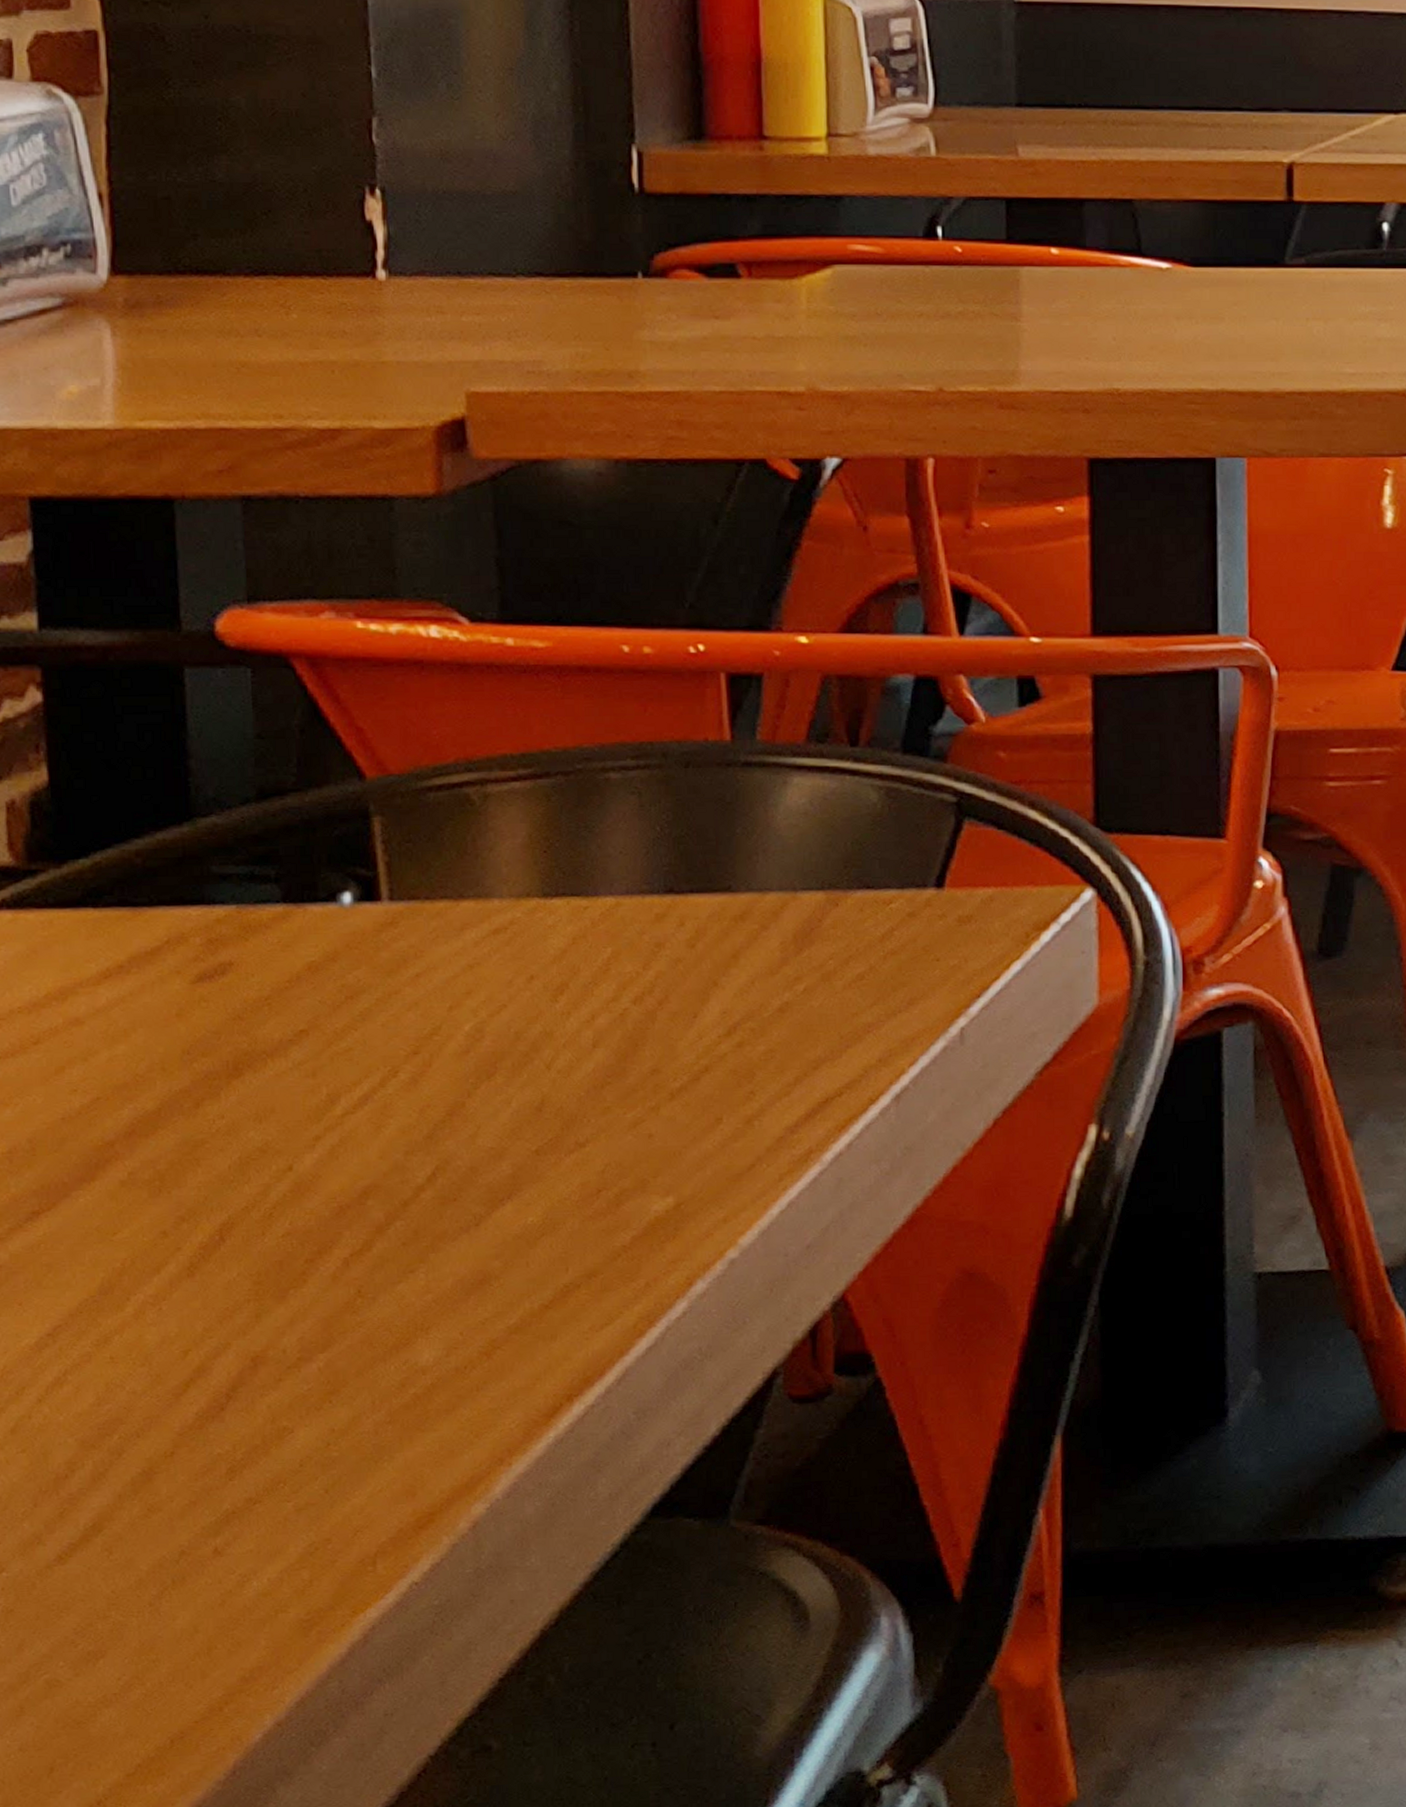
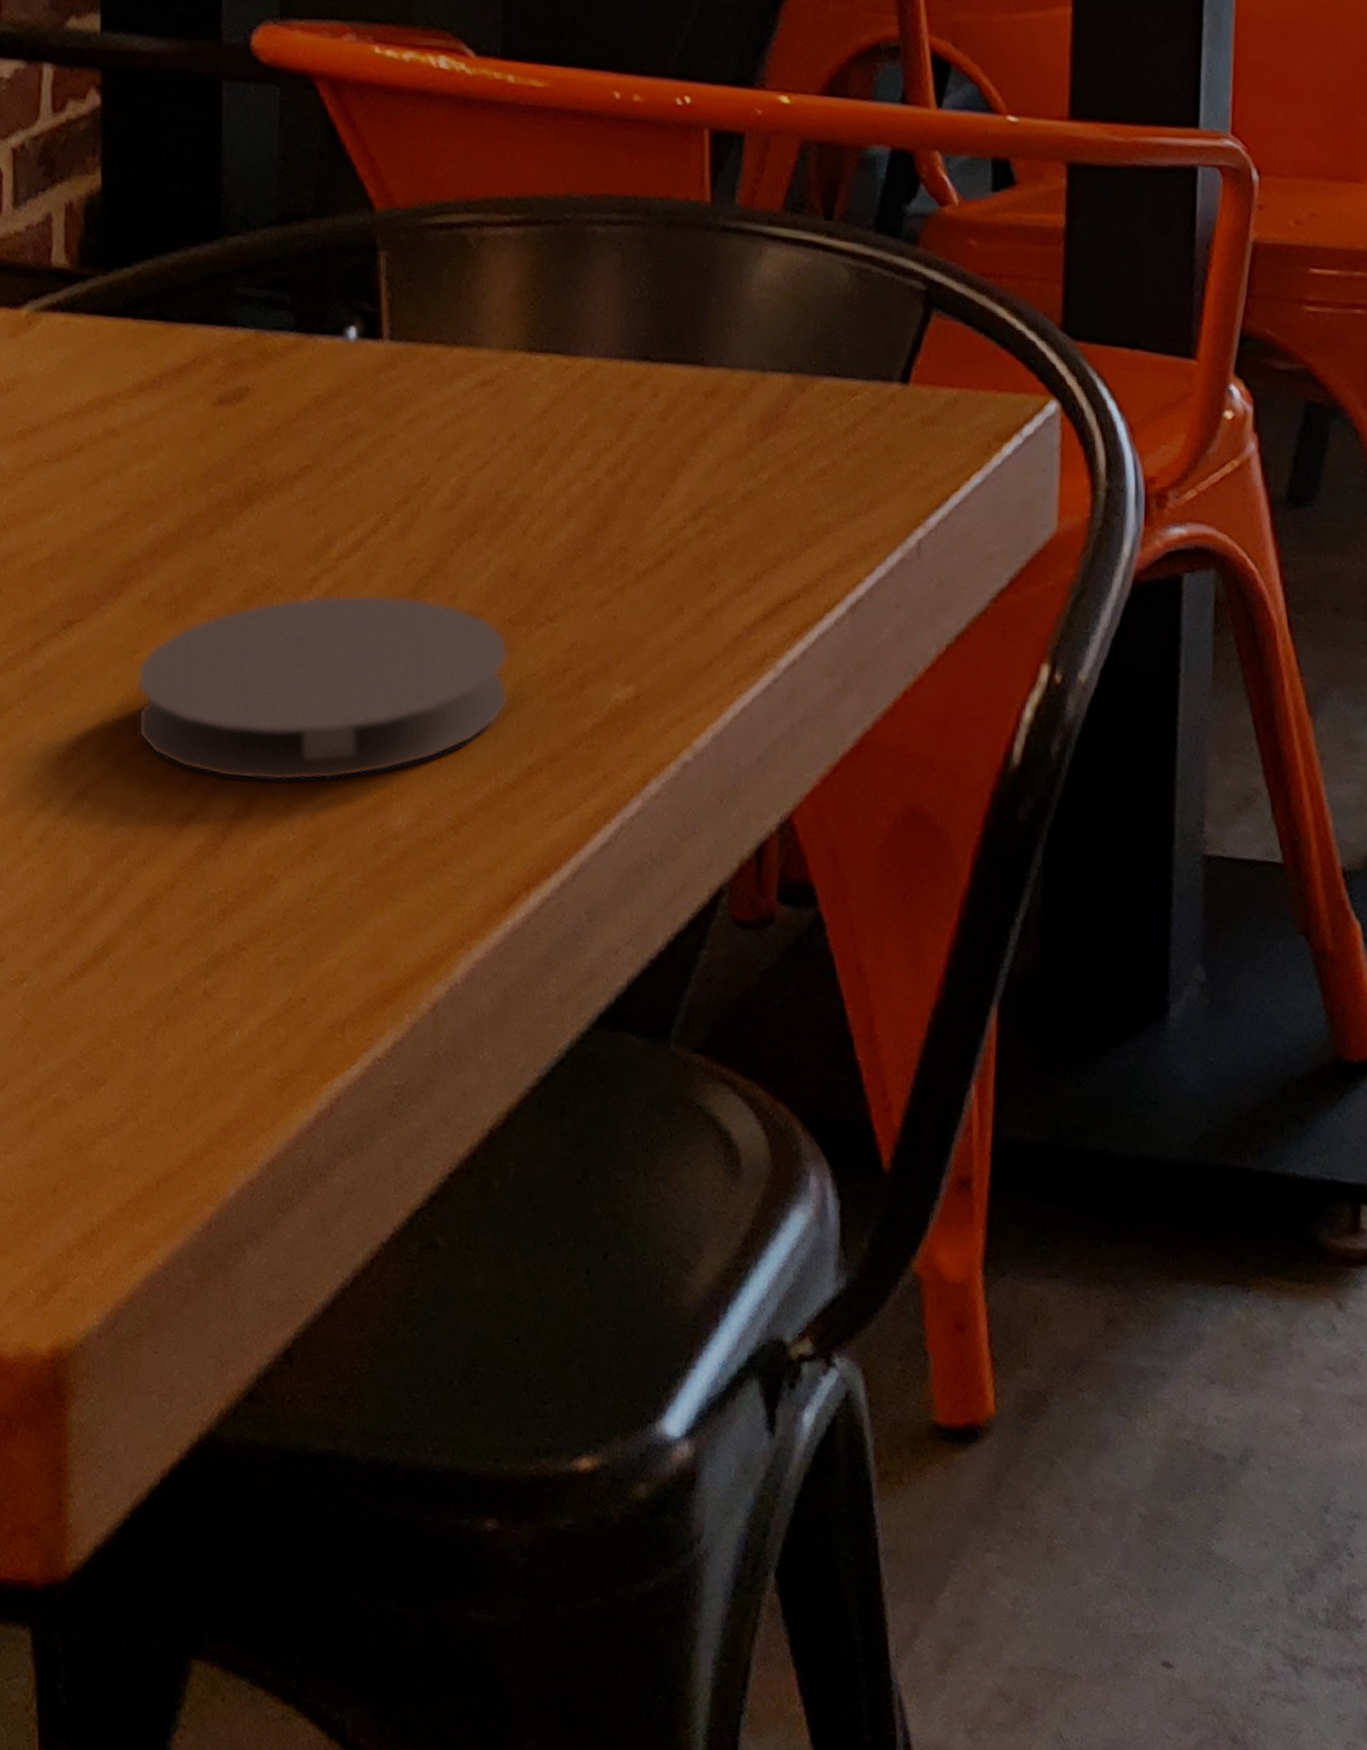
coaster: none [119,1142,540,1340] -> present [137,594,509,782]

